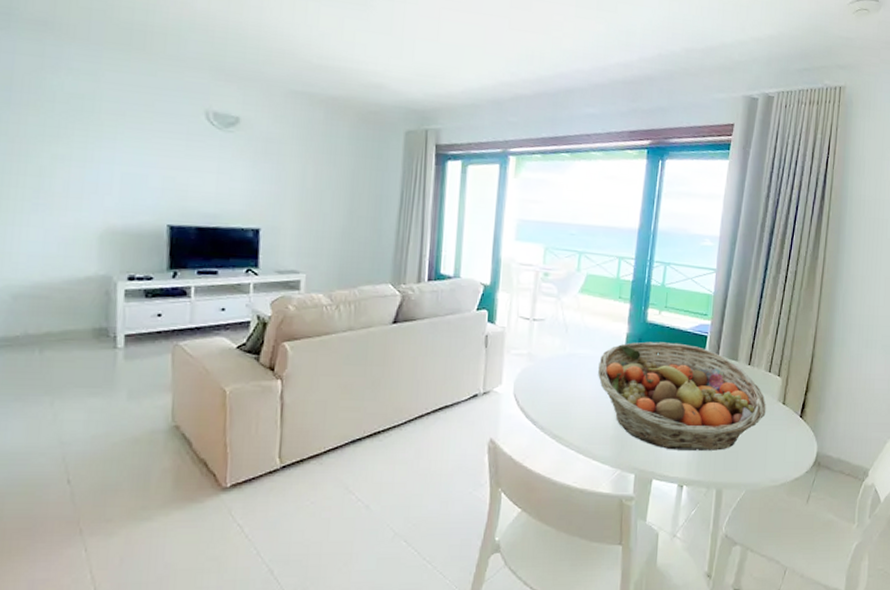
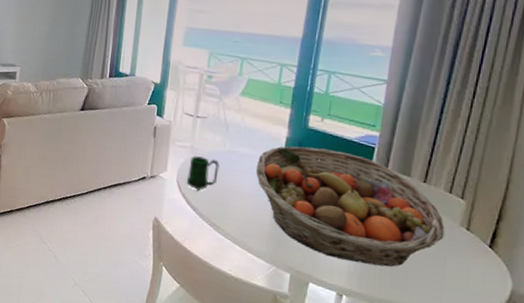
mug: none [524,364,560,404] -> present [186,156,220,192]

